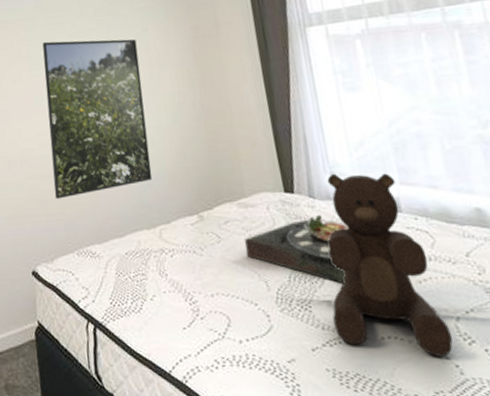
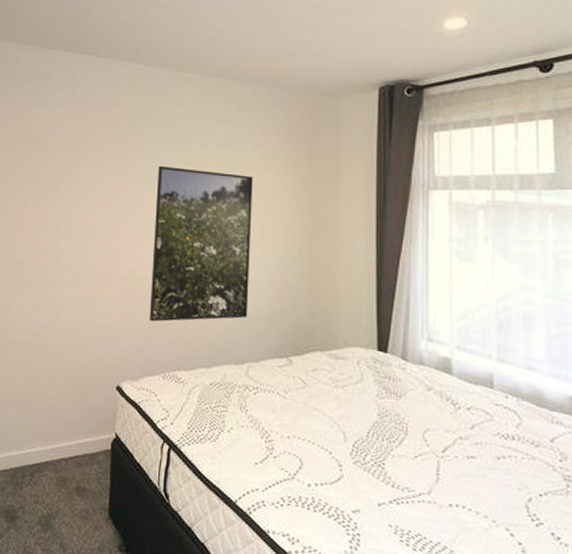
serving tray: present [245,214,349,284] -> none [328,377,437,448]
teddy bear: present [327,173,453,358] -> none [405,339,521,534]

